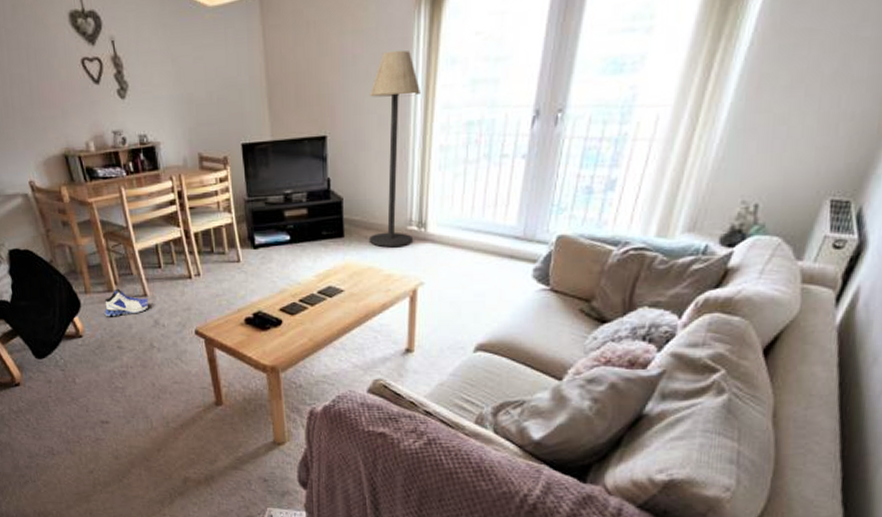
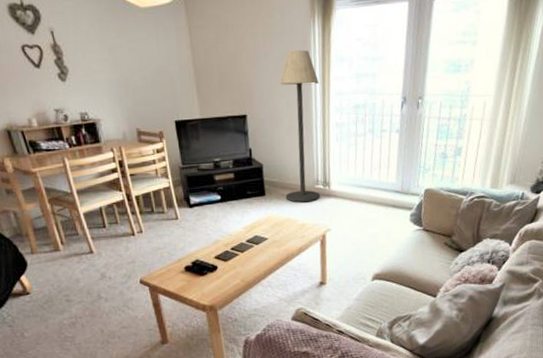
sneaker: present [104,288,148,317] -> none [51,248,95,274]

